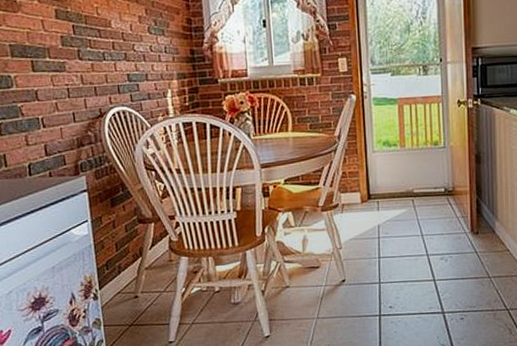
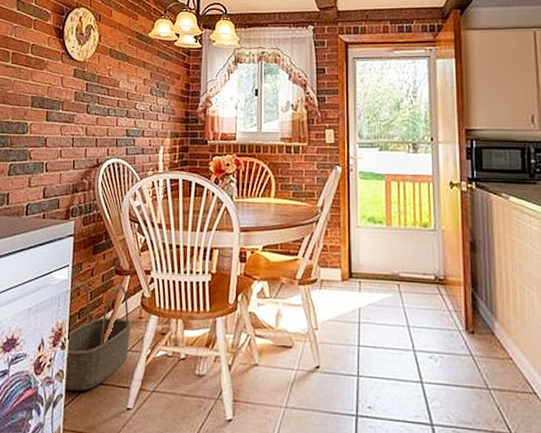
basket: none [92,233,163,335] -> present [66,282,132,391]

